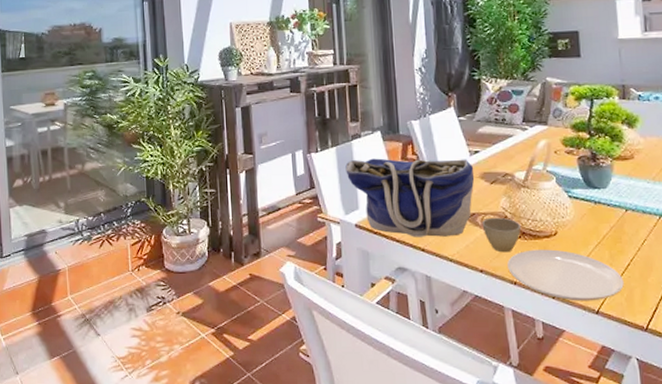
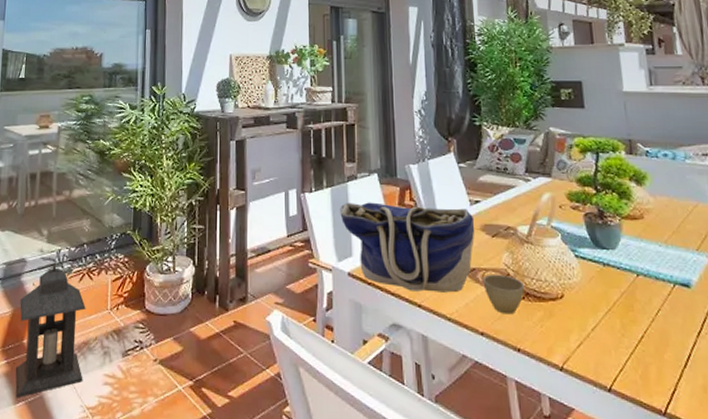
lantern: none [45,231,112,354] -> present [15,262,86,398]
plate: present [507,249,624,301] -> none [510,313,638,377]

